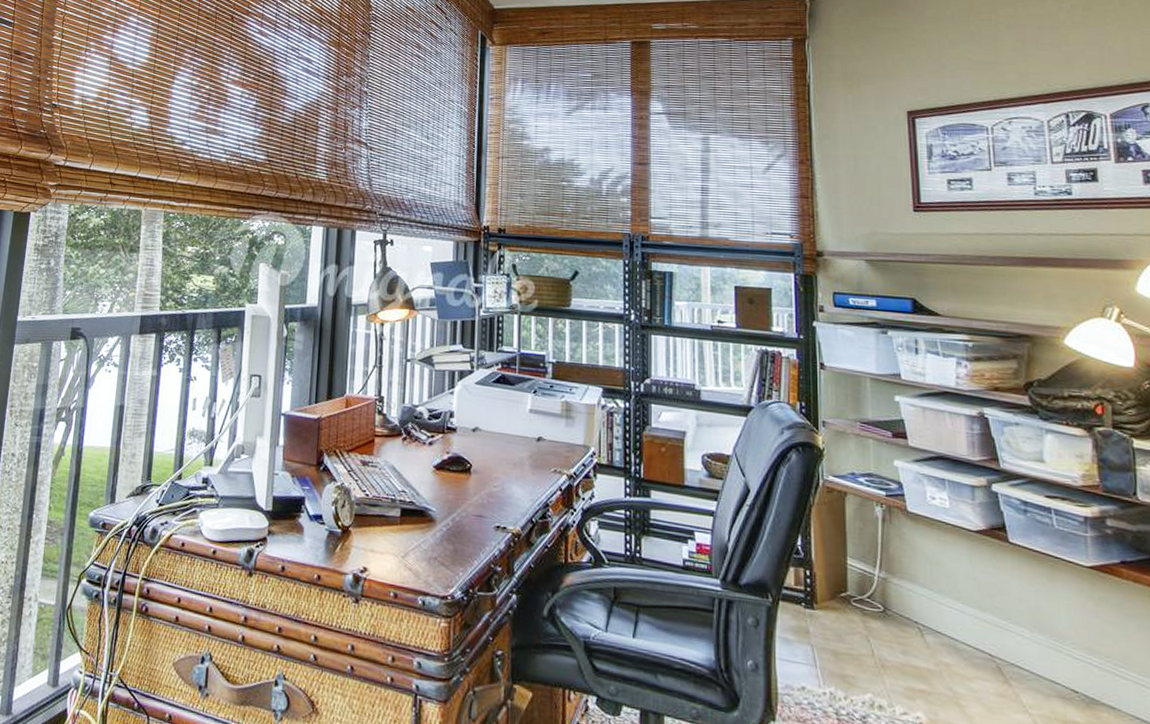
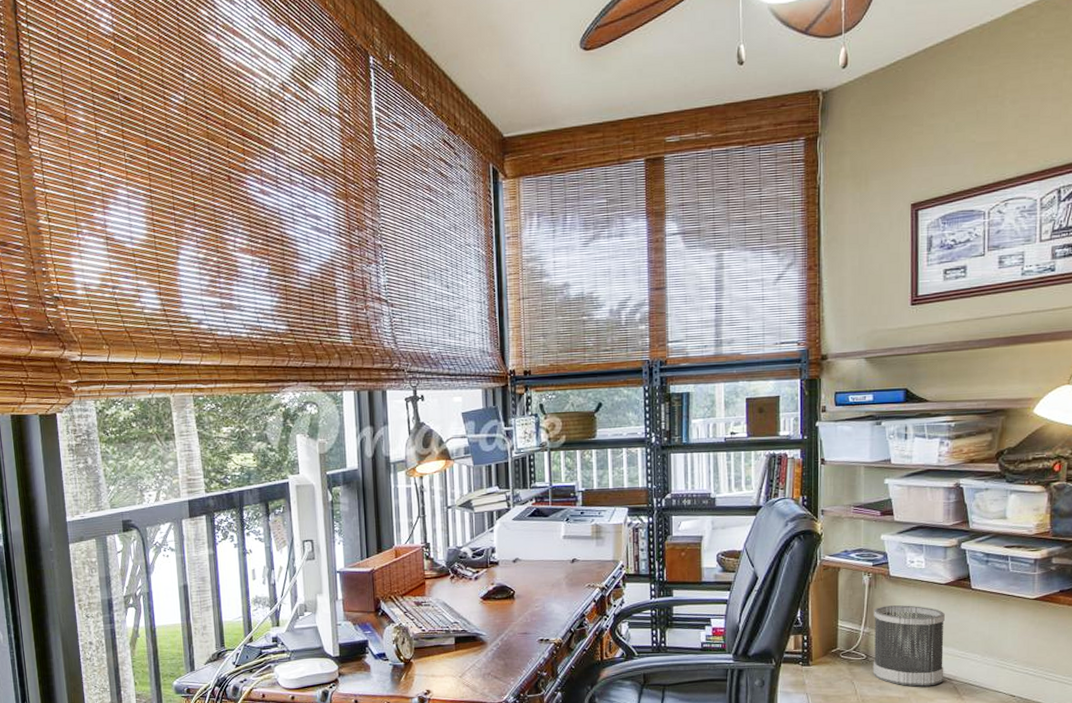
wastebasket: none [890,547,984,661] -> present [873,605,945,687]

